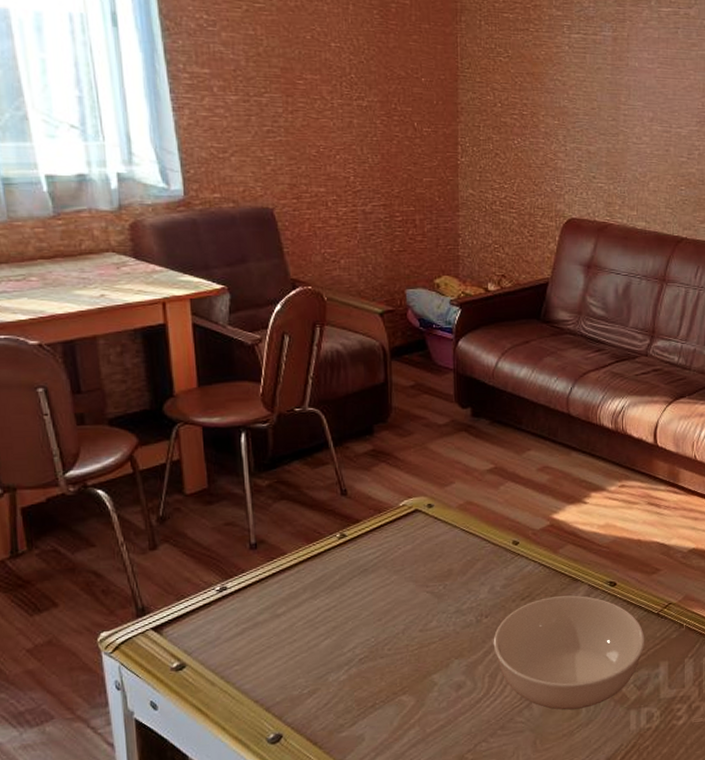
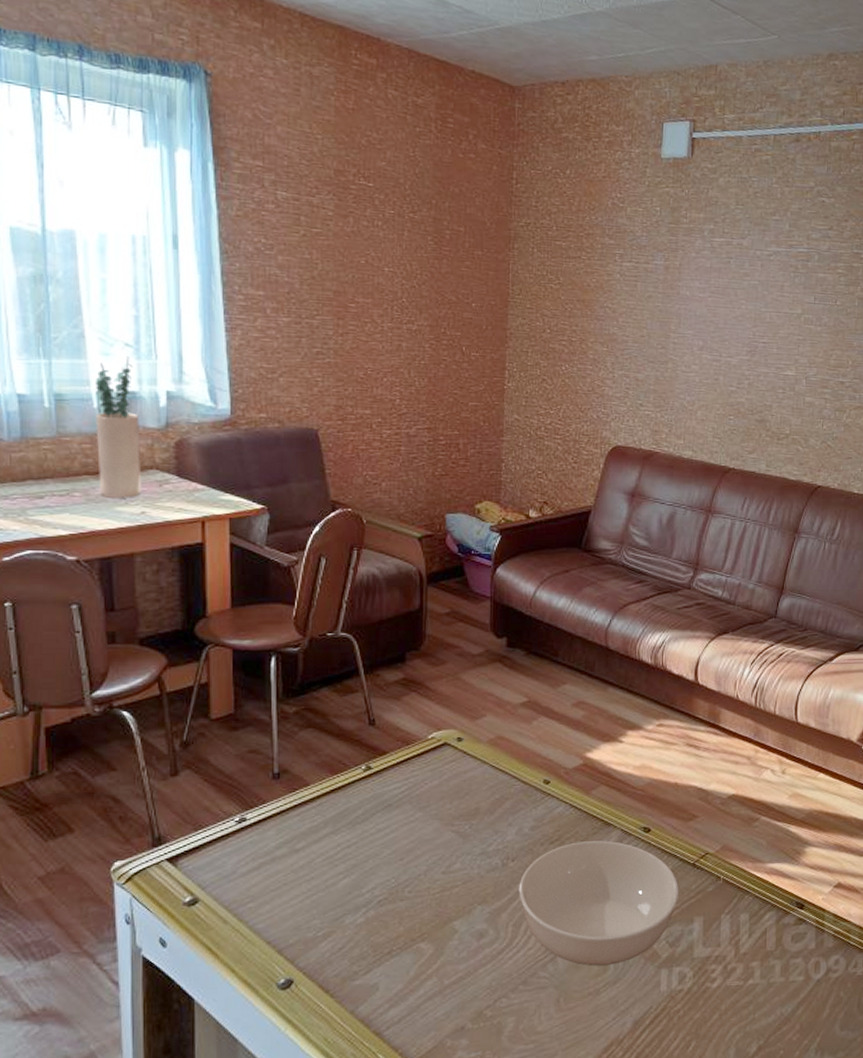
vase: none [43,138,100,282] -> present [96,357,142,498]

